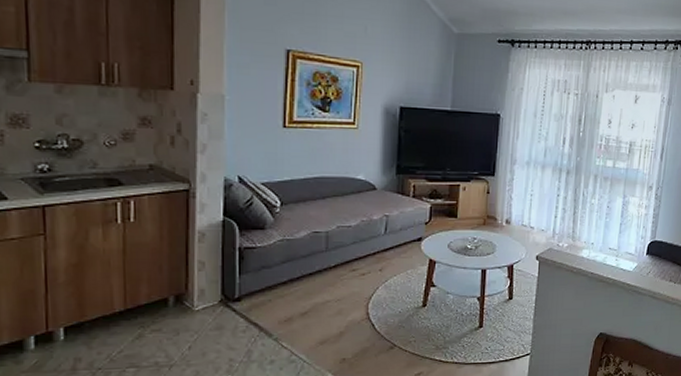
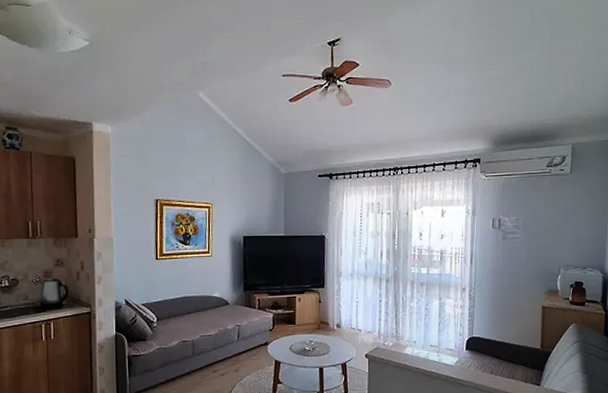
kettle: none [114,141,159,184] -> present [39,277,69,310]

